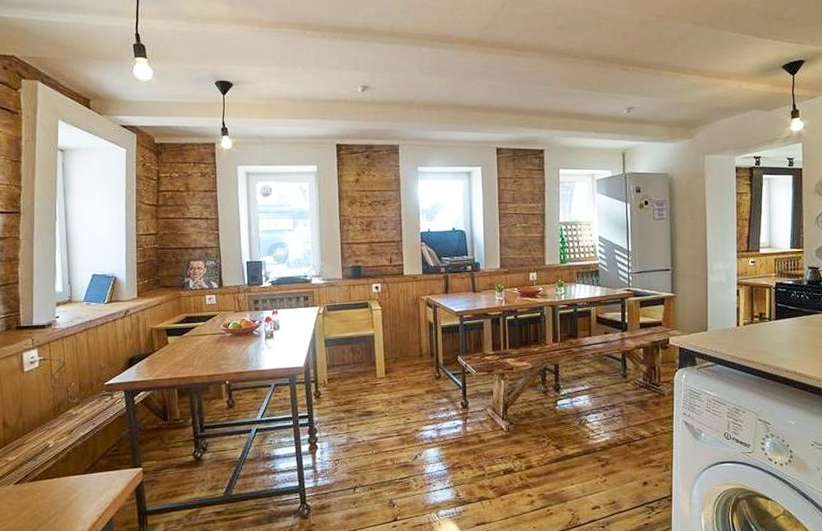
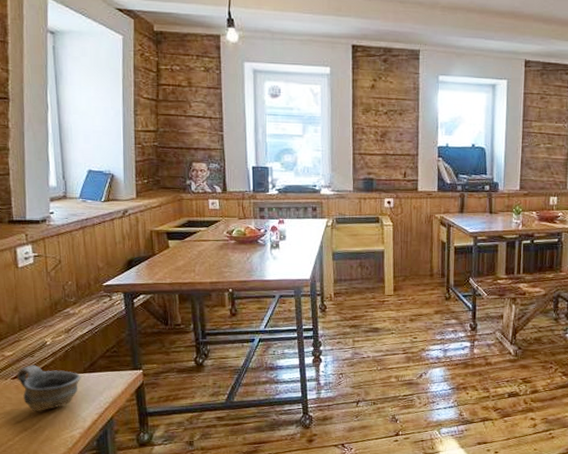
cup: none [19,469,82,517] -> present [16,365,81,412]

